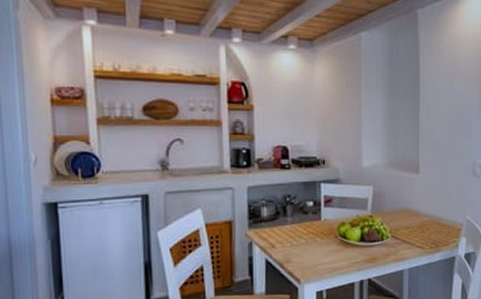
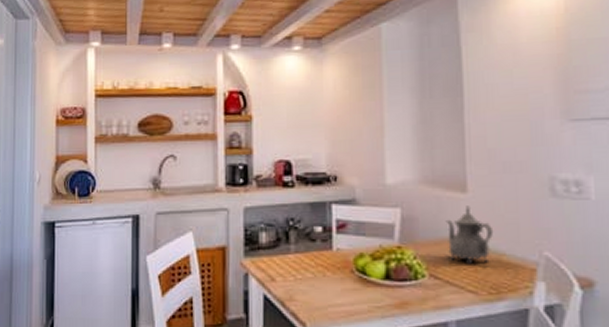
teapot: none [404,184,436,227] -> present [445,206,494,264]

